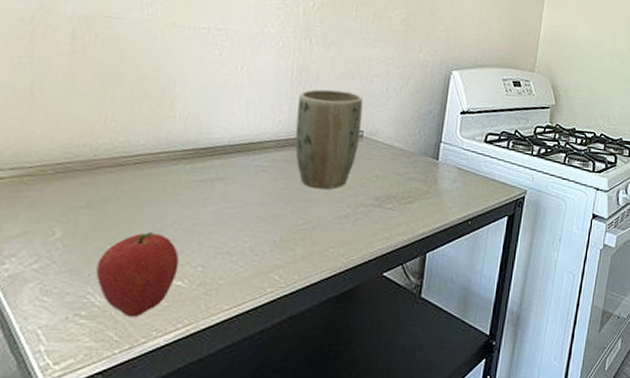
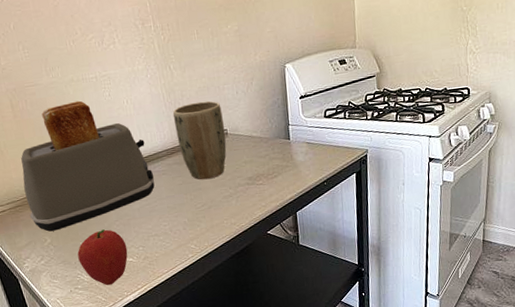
toaster: none [40,50,250,222] -> present [21,100,155,232]

